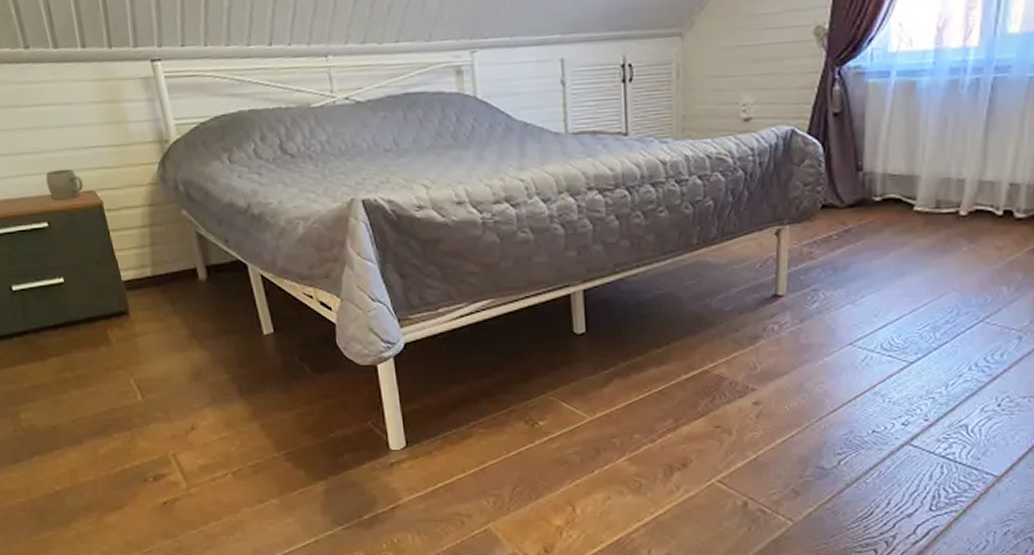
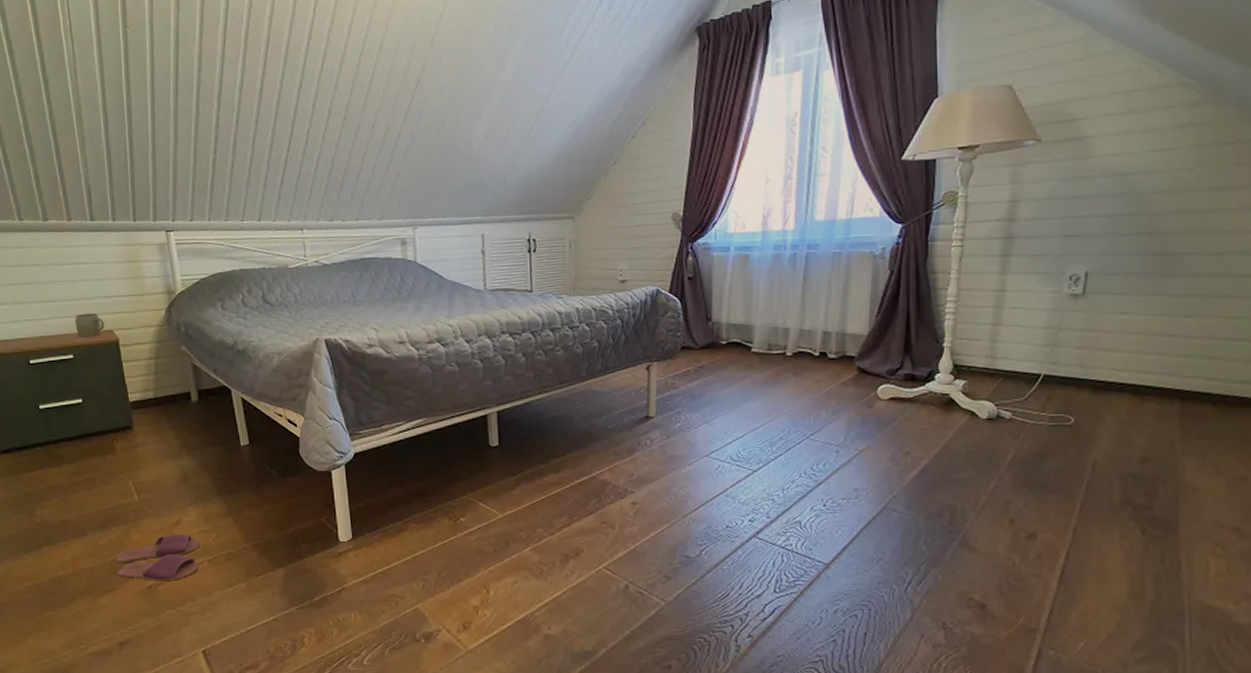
slippers: none [121,442,222,497] -> present [115,535,200,582]

